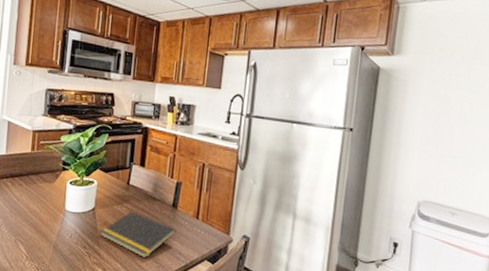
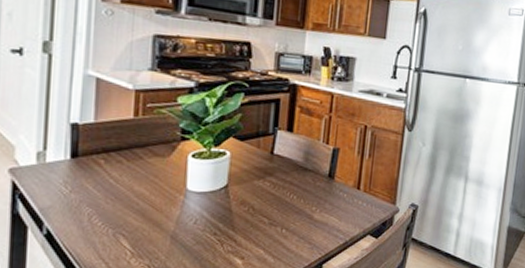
notepad: present [100,211,176,259] -> none [235,186,333,240]

